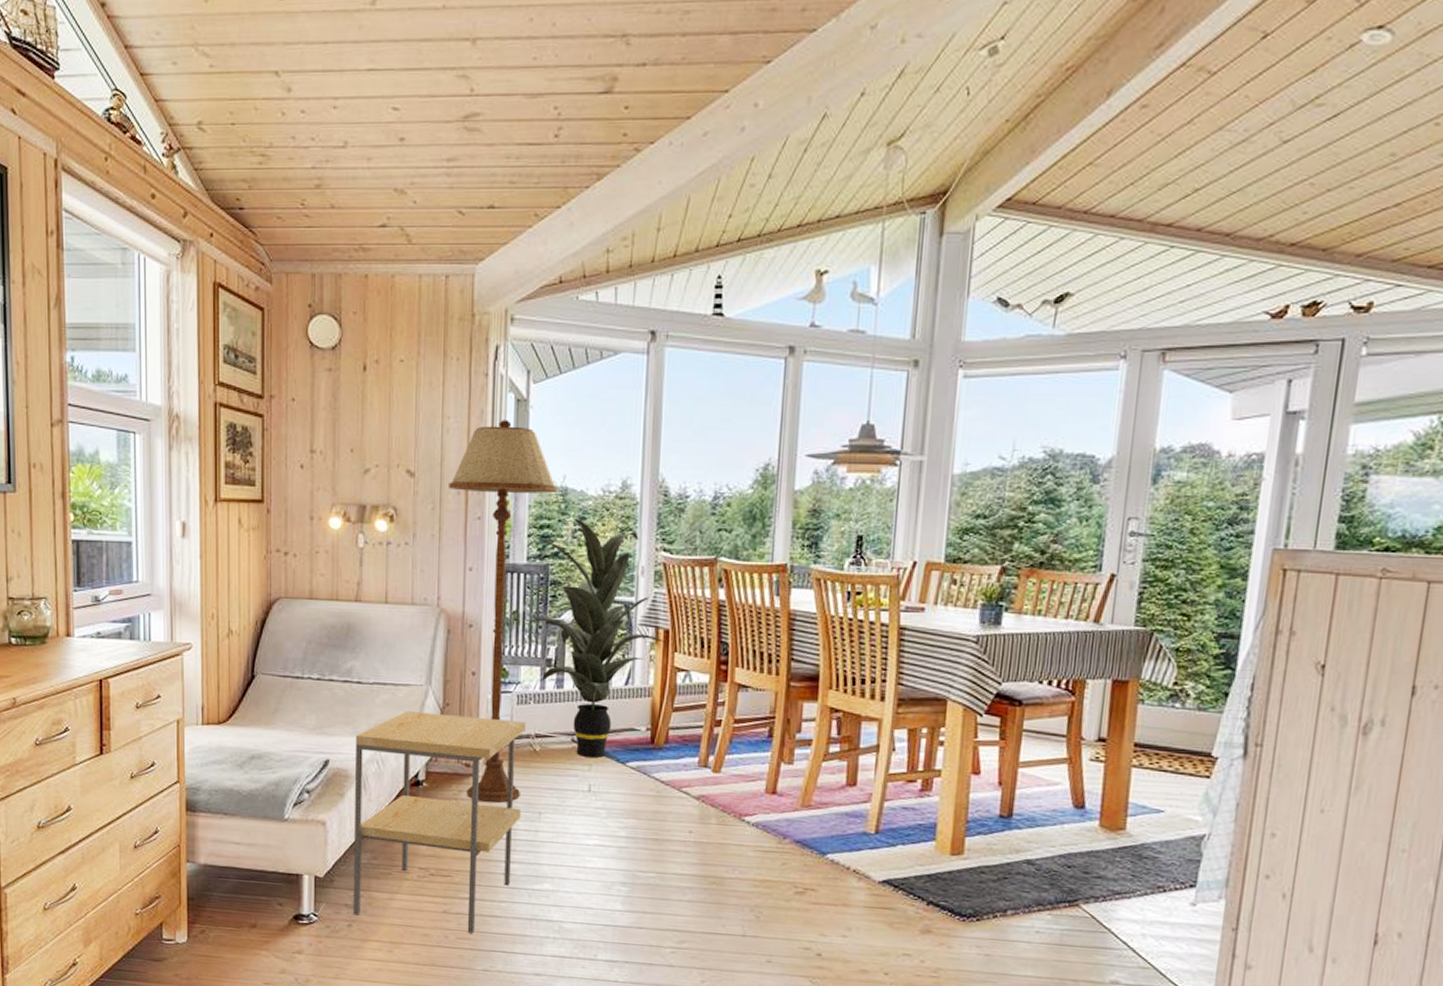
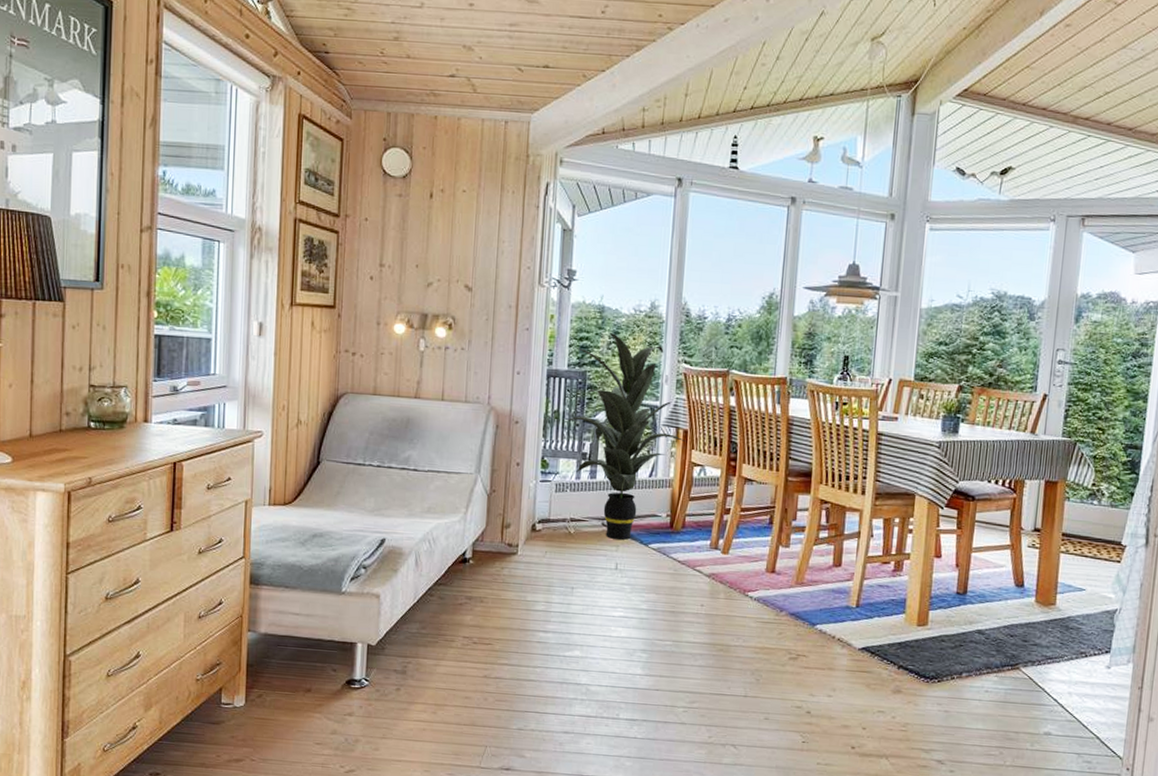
side table: present [354,711,525,934] -> none [402,496,562,696]
floor lamp: present [449,420,558,803] -> none [501,246,597,579]

